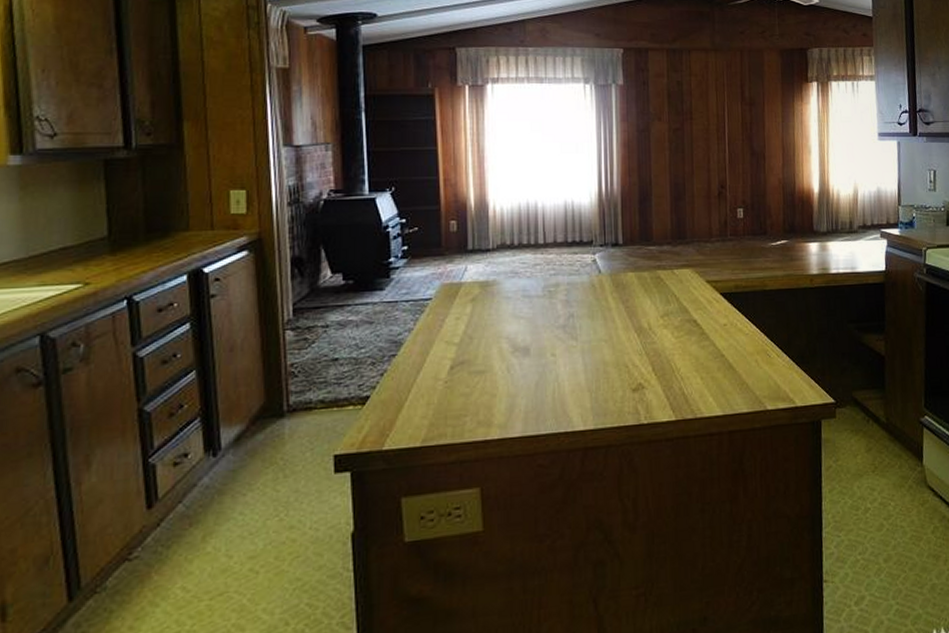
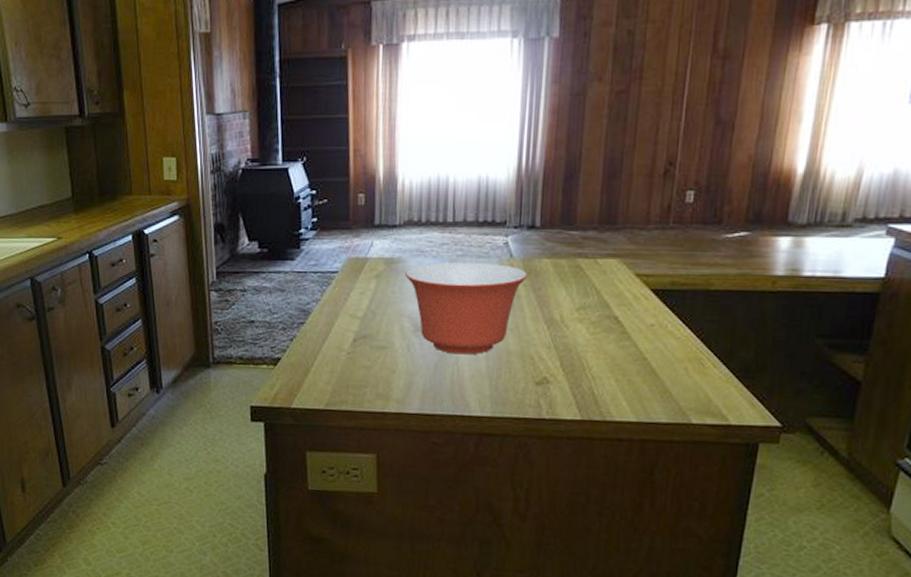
mixing bowl: none [501,279,615,371] -> present [405,261,527,355]

